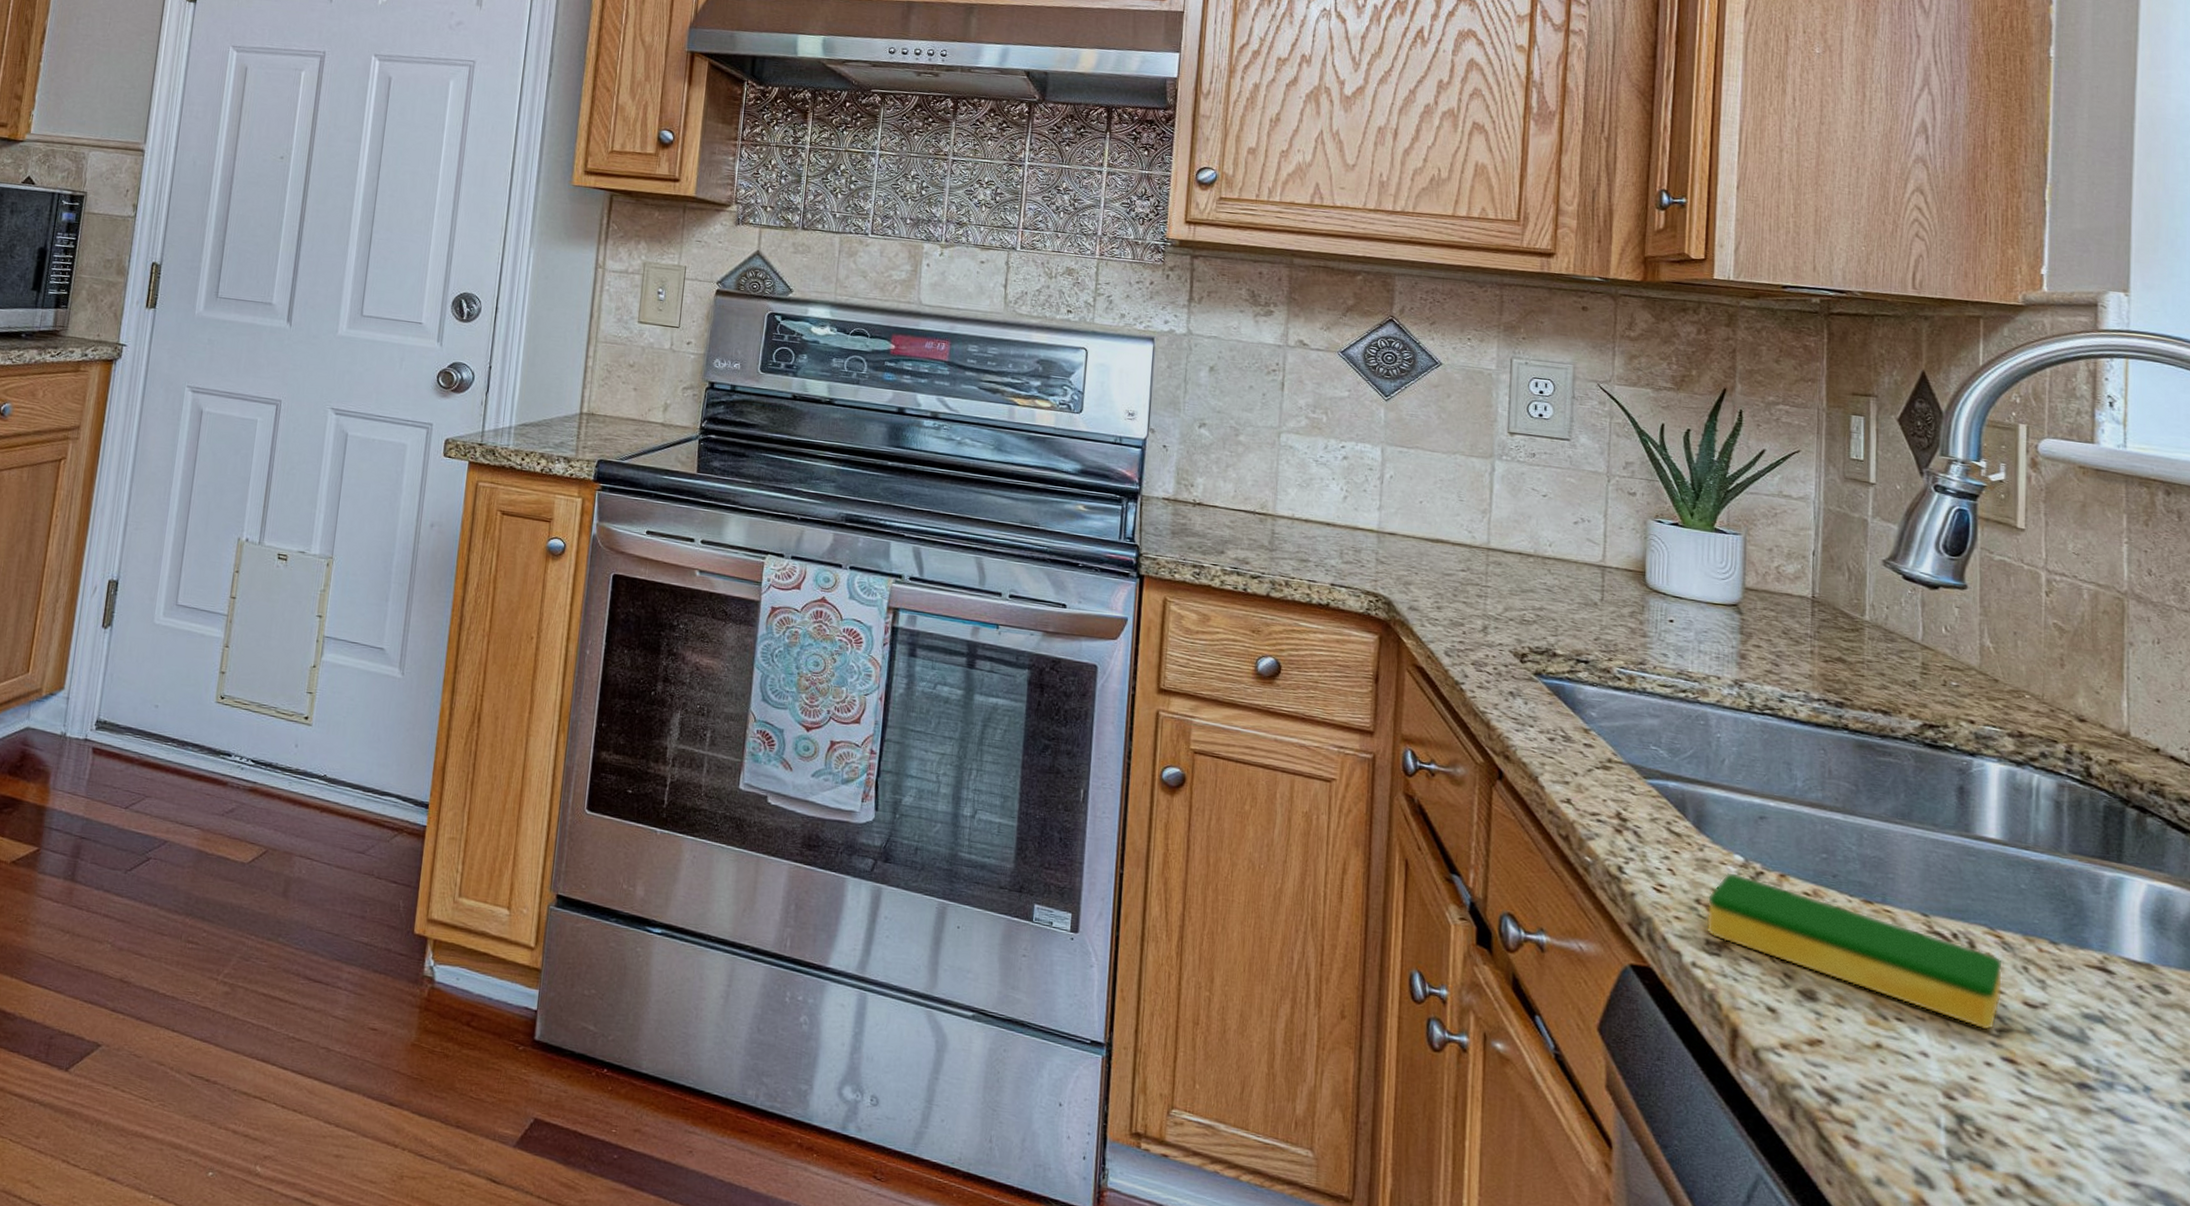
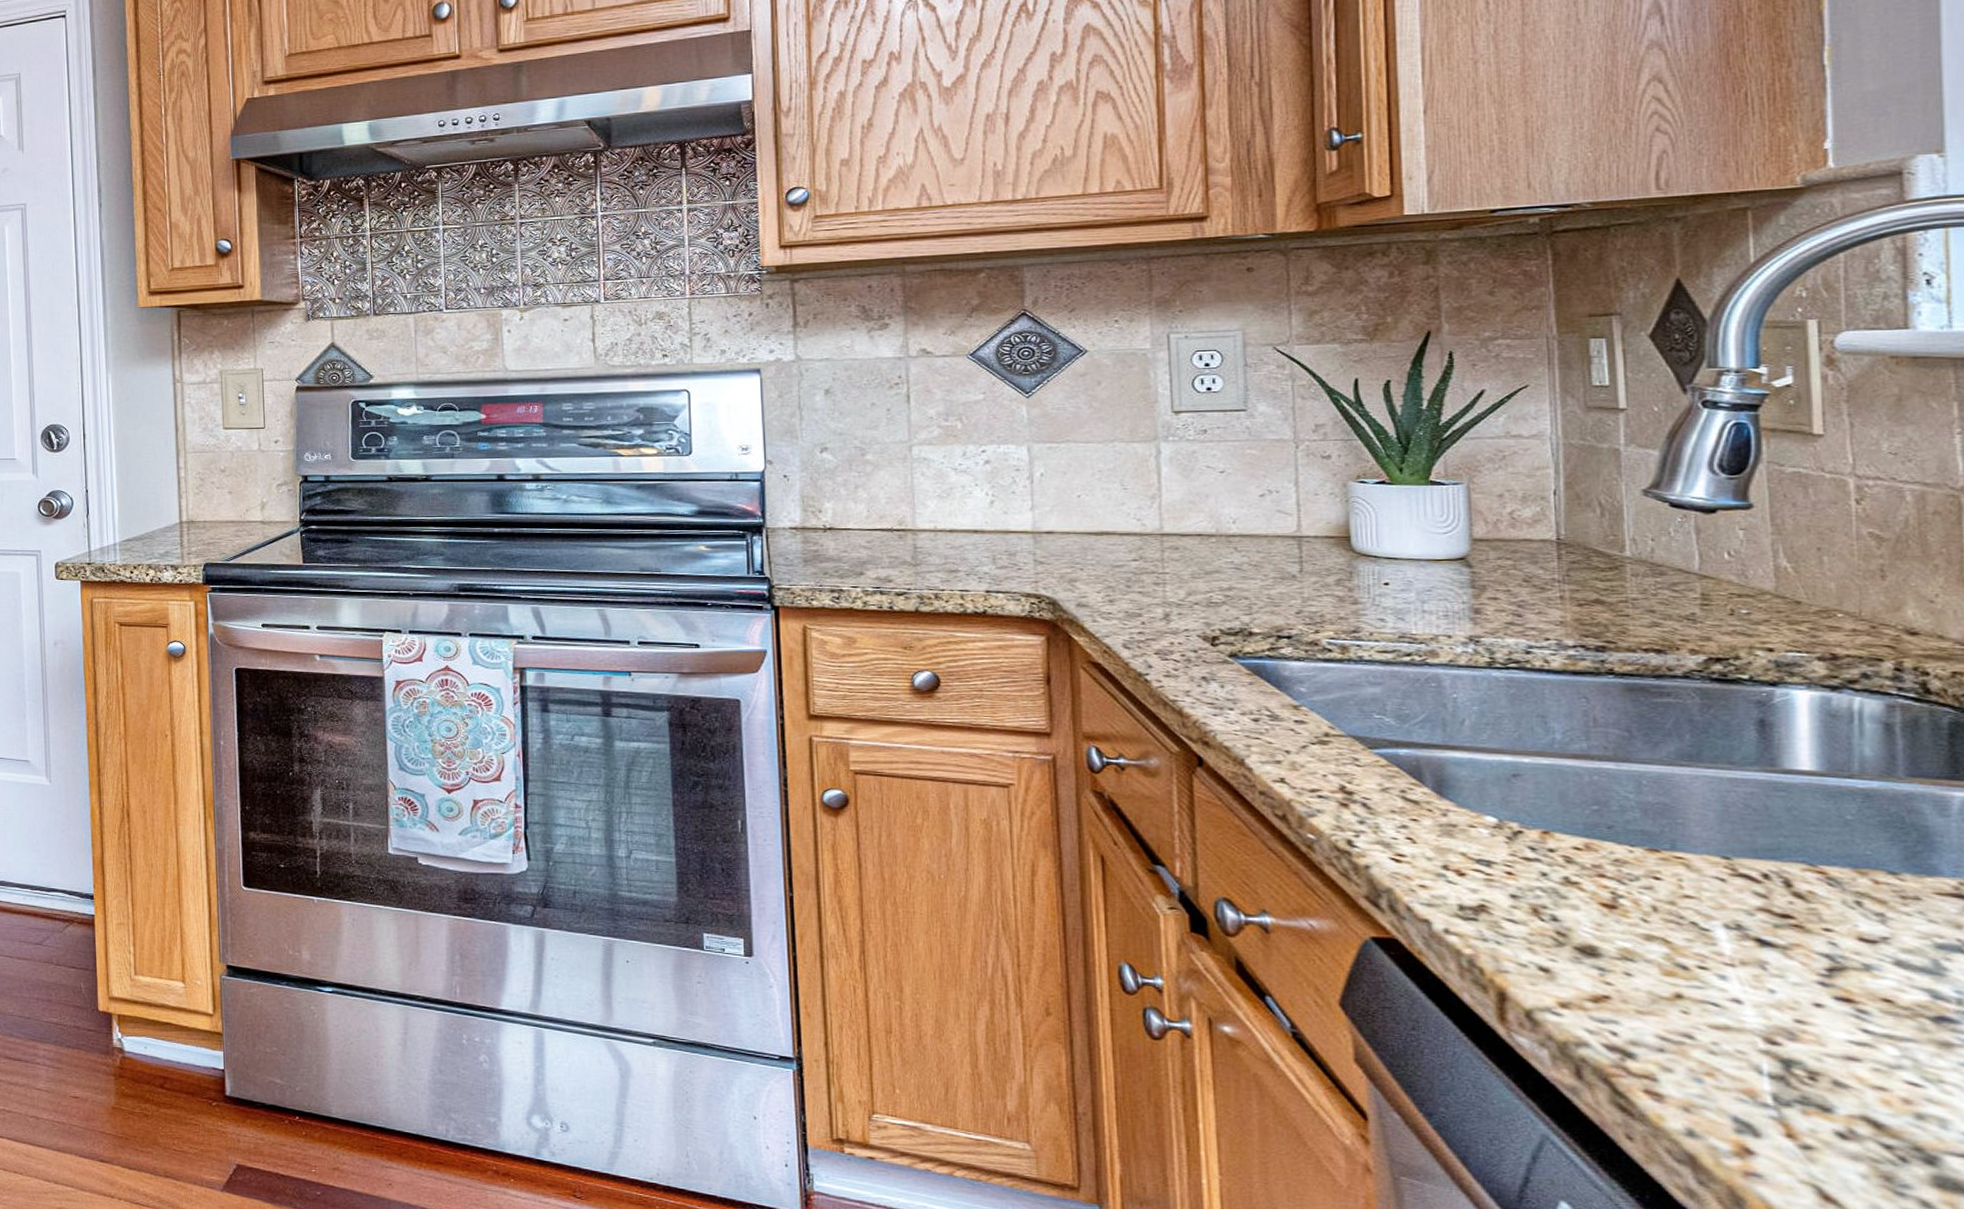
dish sponge: present [1706,872,2002,1030] -> none [1456,835,1830,971]

